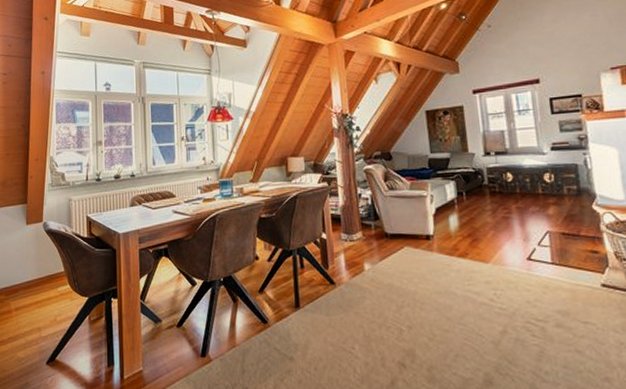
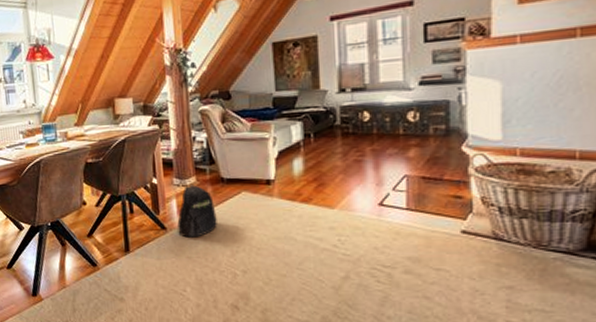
backpack: none [345,238,383,293] -> present [177,183,217,238]

